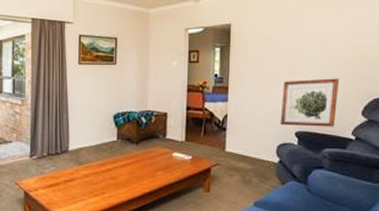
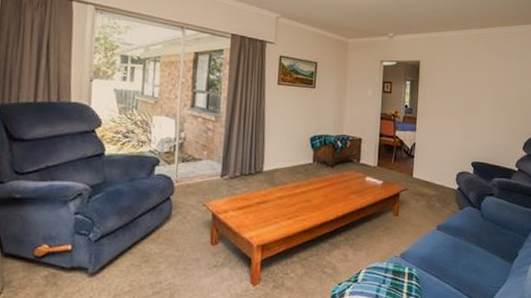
wall art: present [281,78,340,127] -> none [460,116,506,159]

